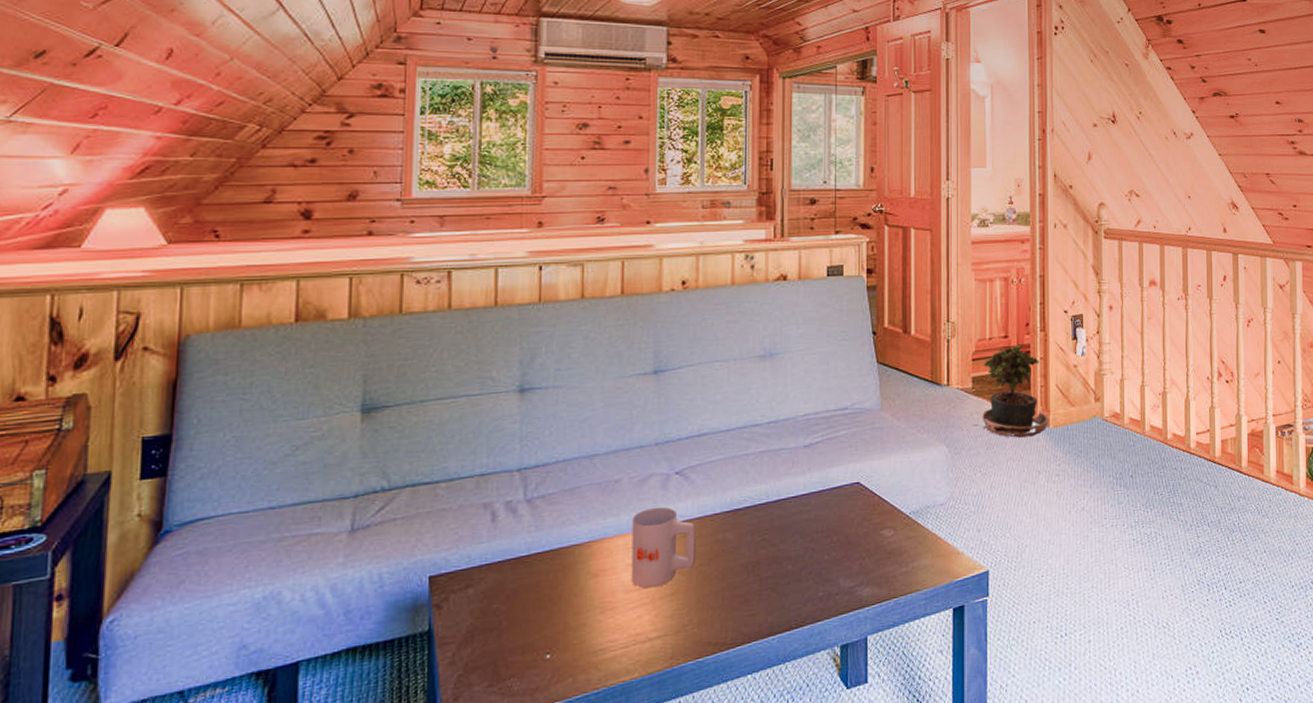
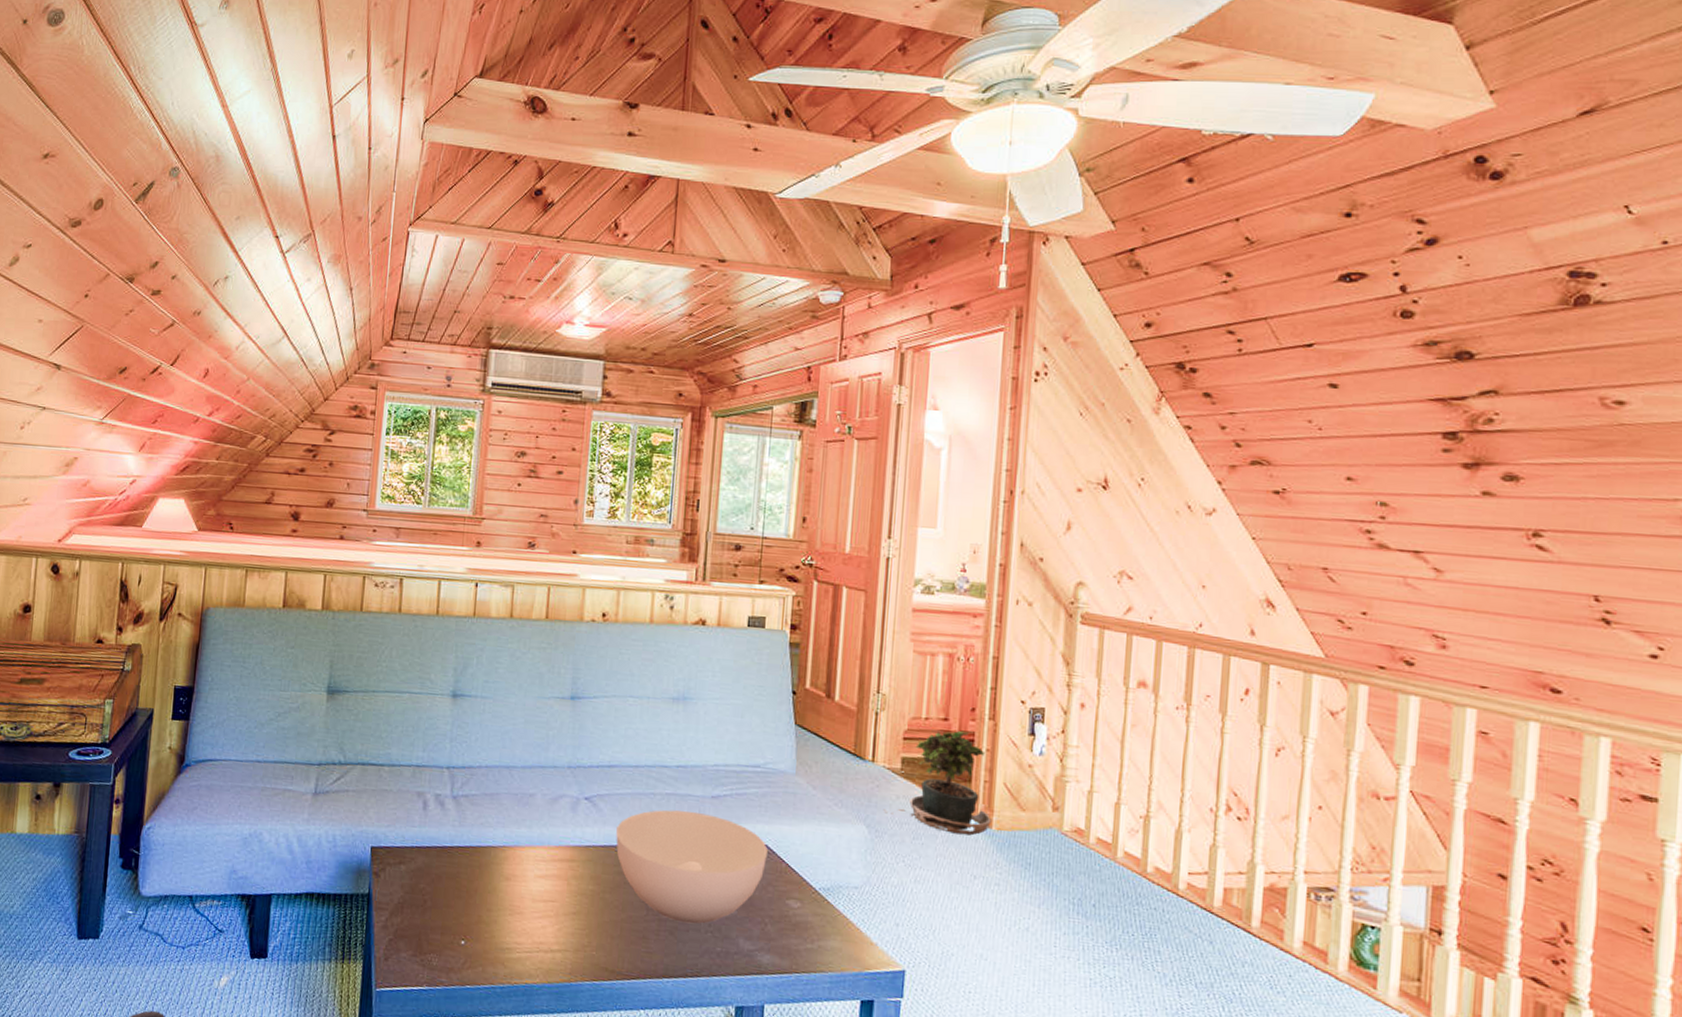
mug: present [631,506,697,589] -> none [538,826,601,904]
decorative bowl: none [711,464,861,577] -> present [616,810,769,924]

